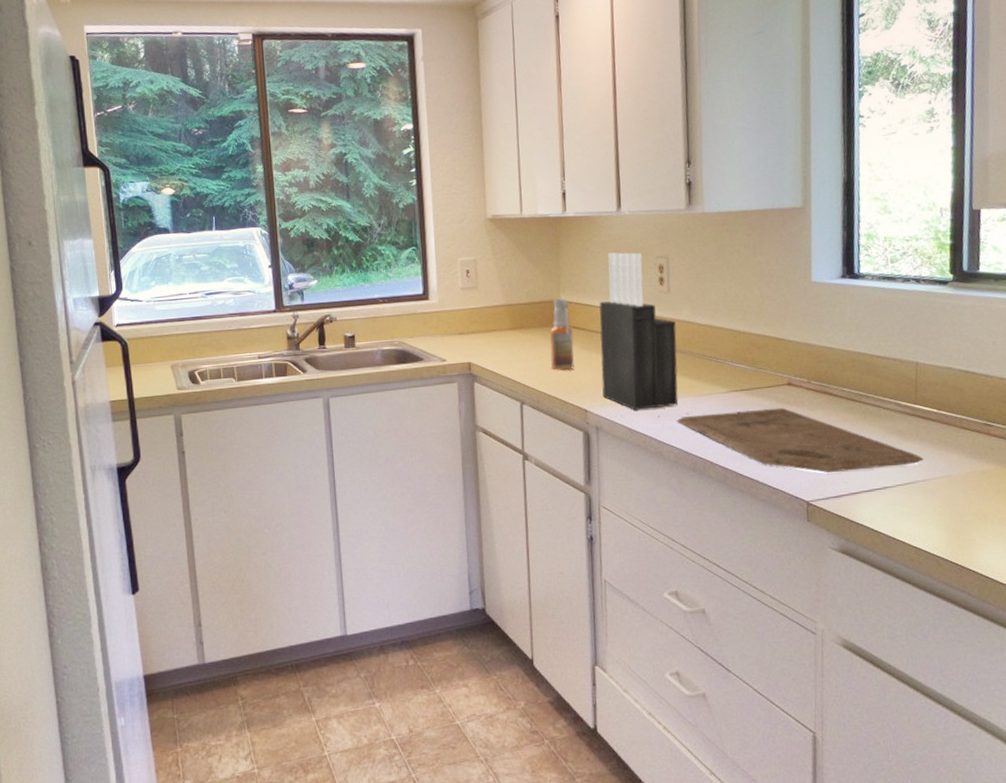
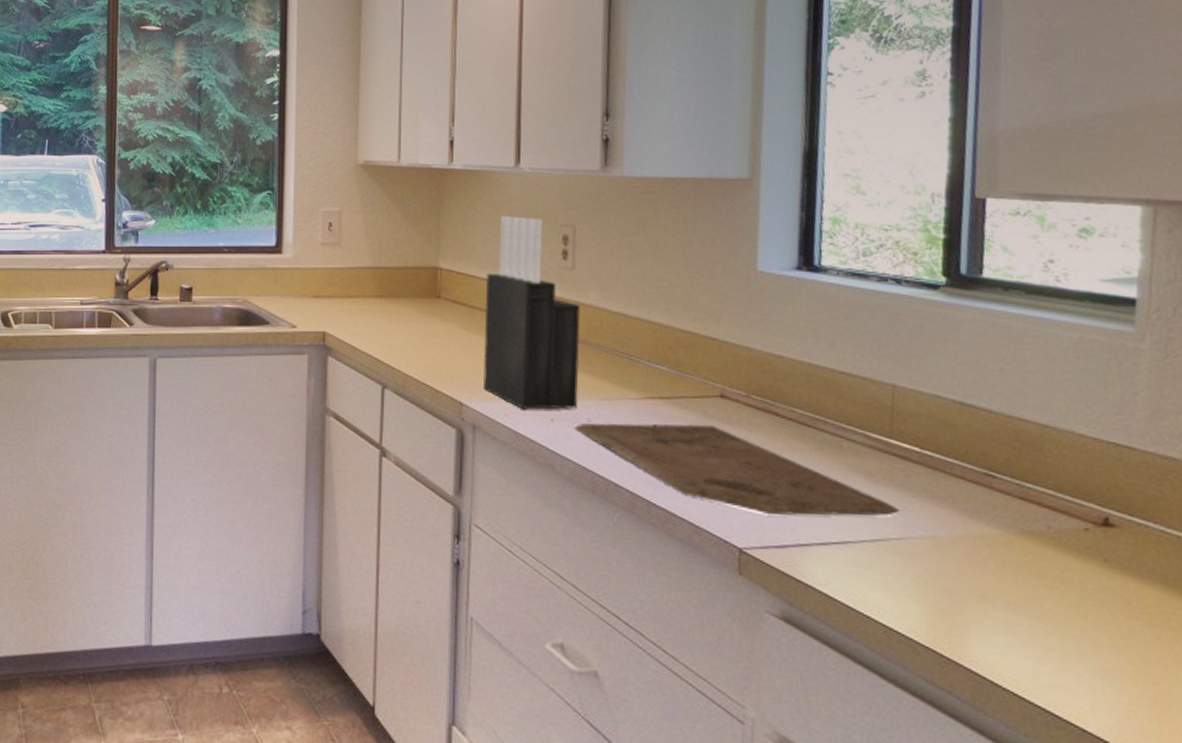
spray bottle: present [550,298,574,371] -> none [422,265,452,353]

